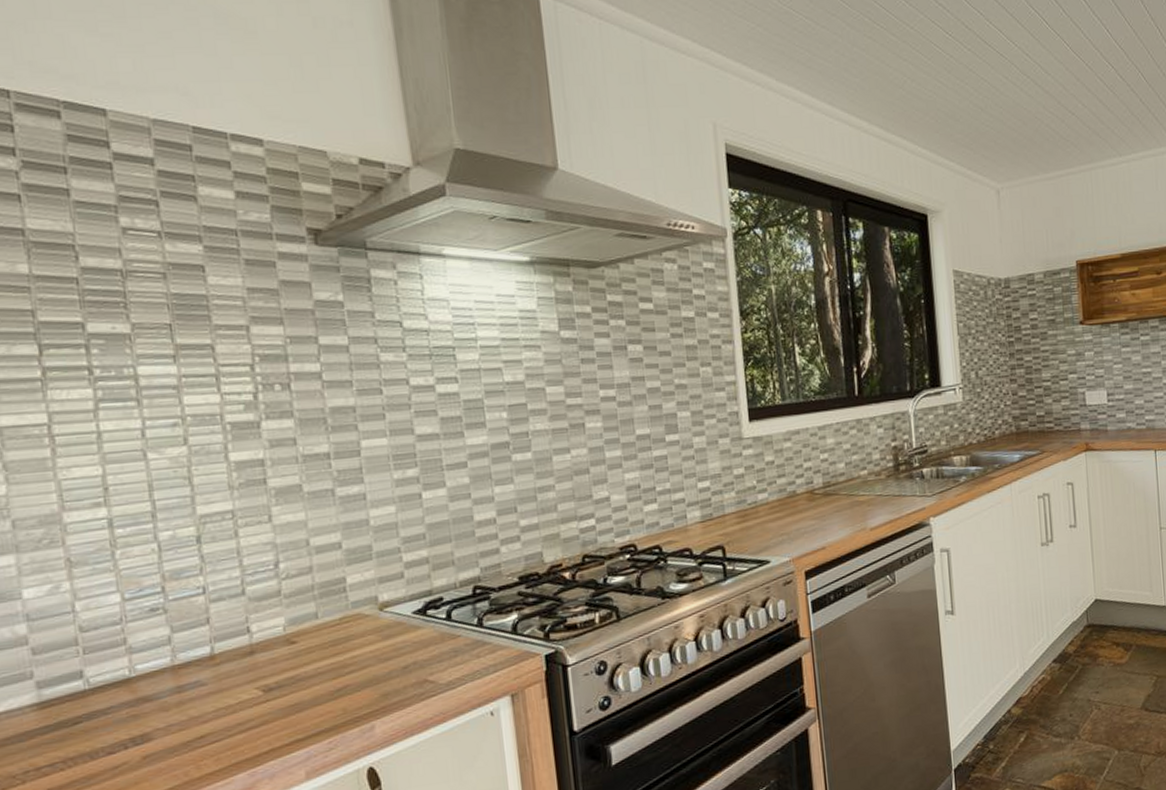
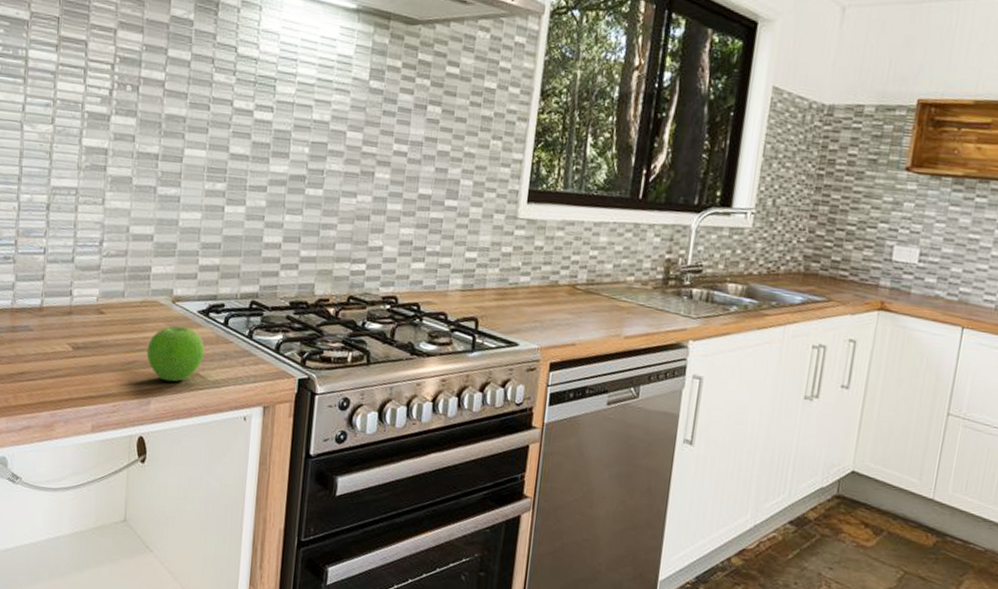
fruit: none [358,633,430,699] -> present [146,326,205,382]

